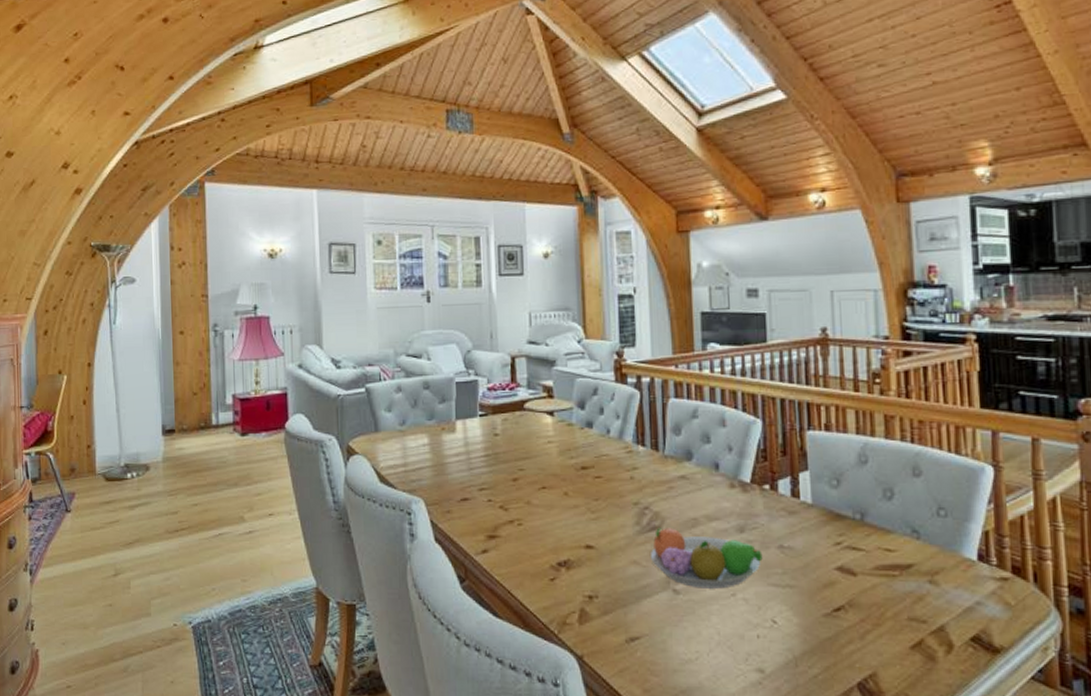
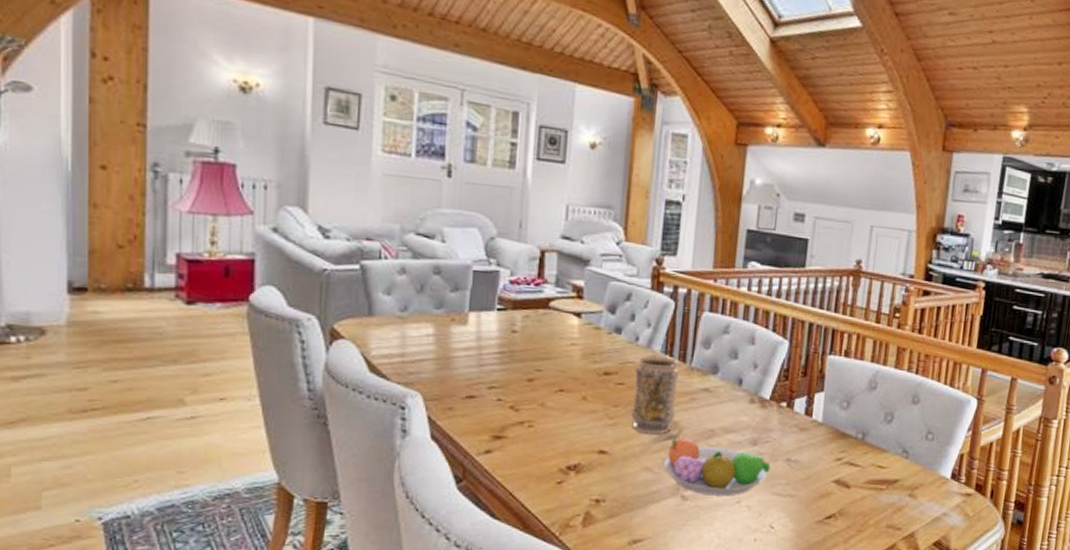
vase: none [610,446,655,526] -> present [631,355,680,435]

